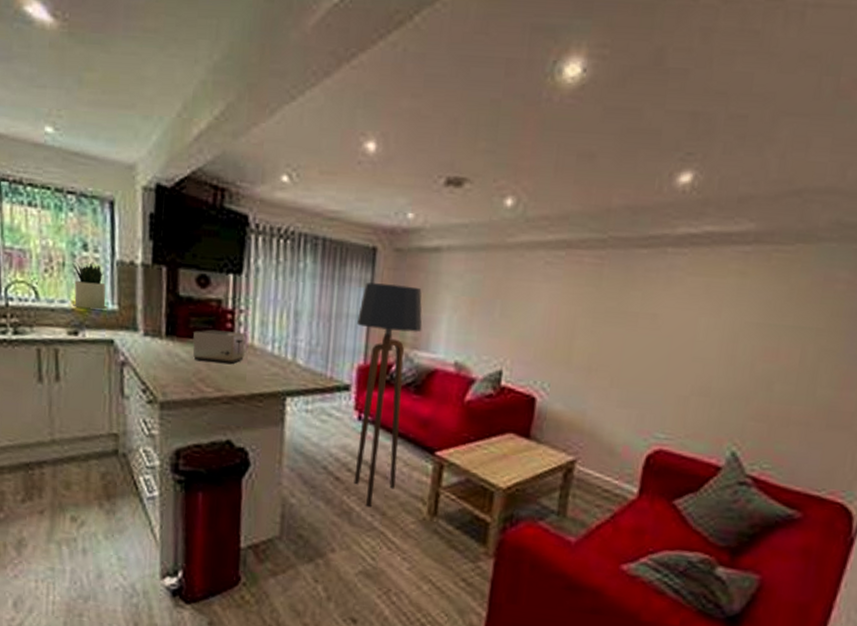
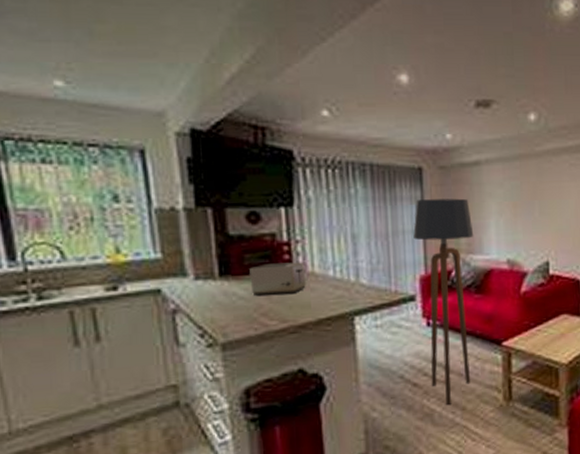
planter: present [72,262,108,310] -> none [103,214,150,263]

